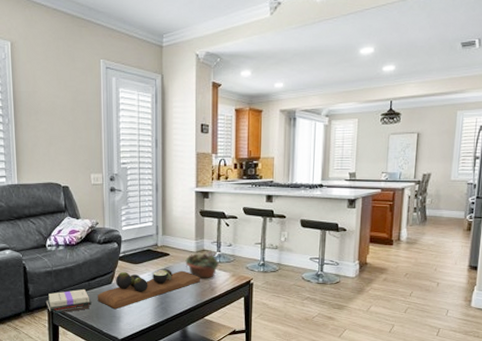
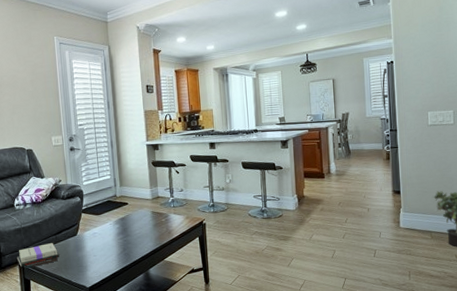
decorative tray: present [97,269,200,310] -> none [64,217,158,260]
succulent planter: present [185,251,219,278] -> none [142,197,173,223]

